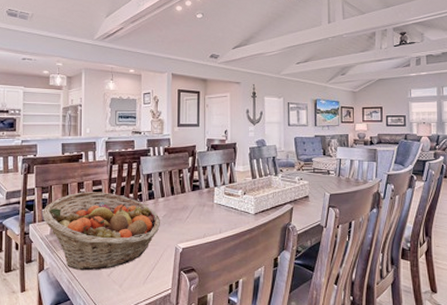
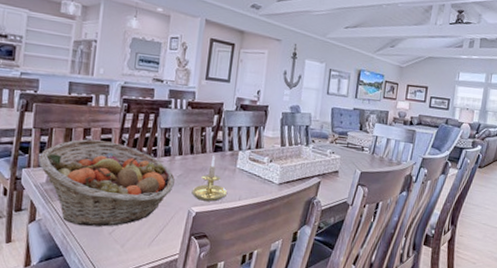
candle holder: none [176,193,208,237] -> present [191,155,227,202]

